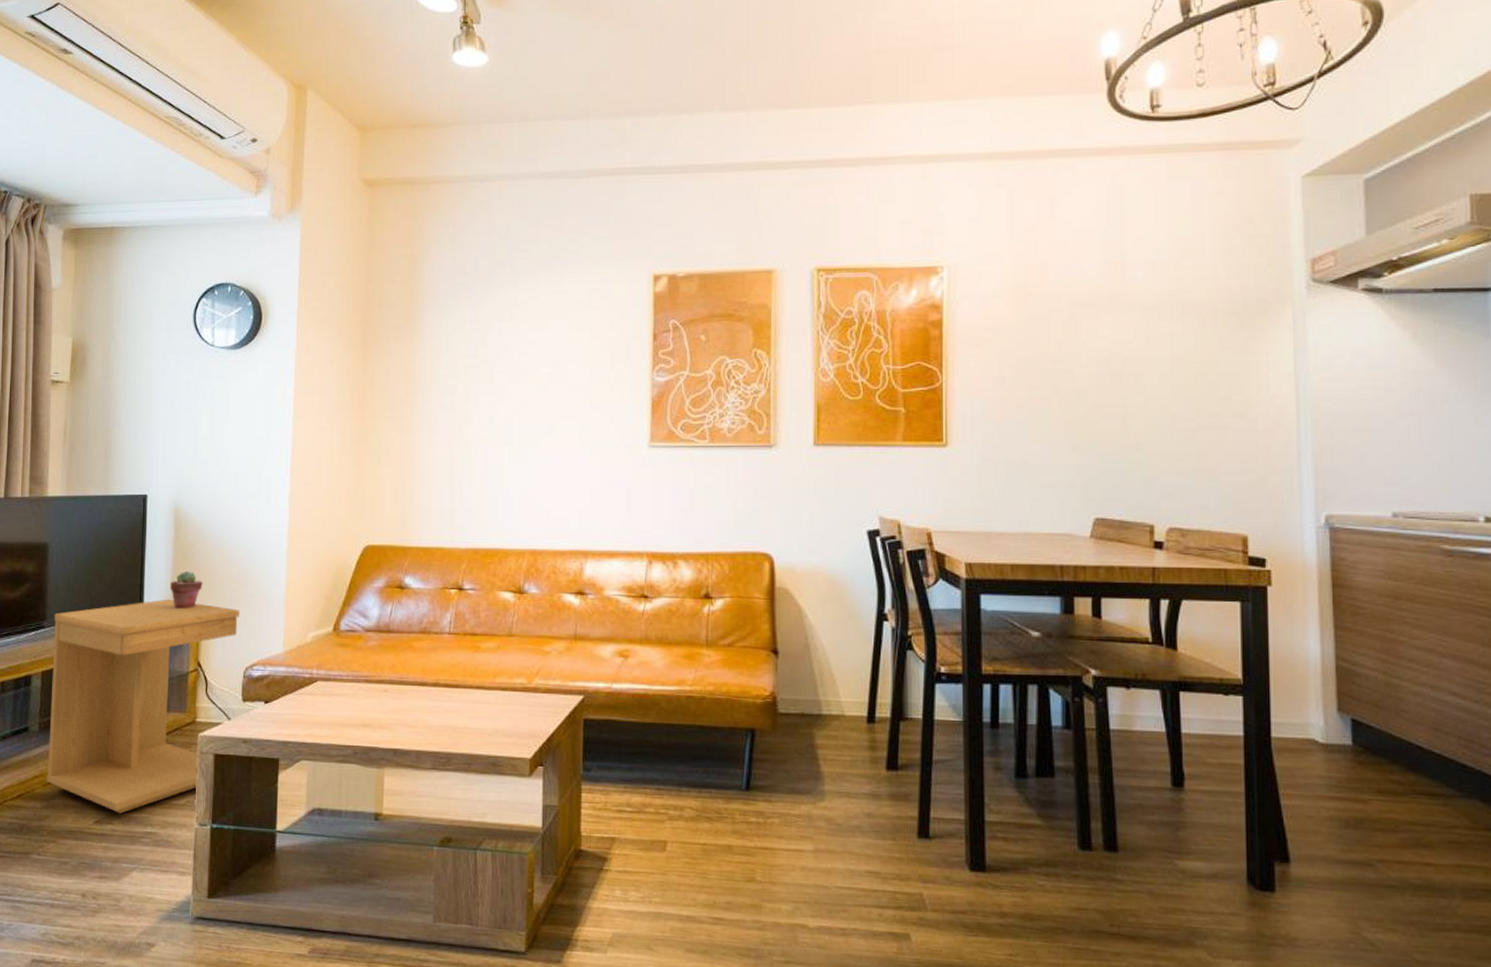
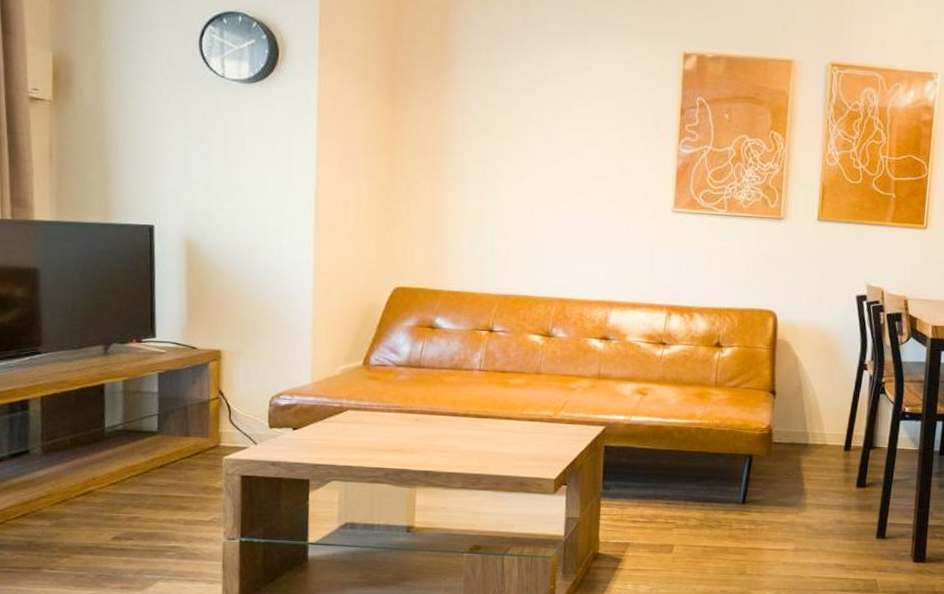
side table: present [46,598,240,814] -> none [51,329,264,530]
potted succulent: present [169,570,203,609] -> none [184,302,222,340]

